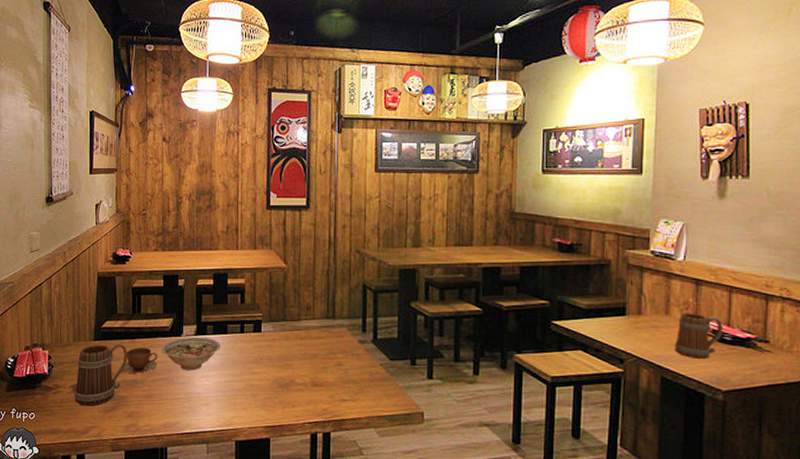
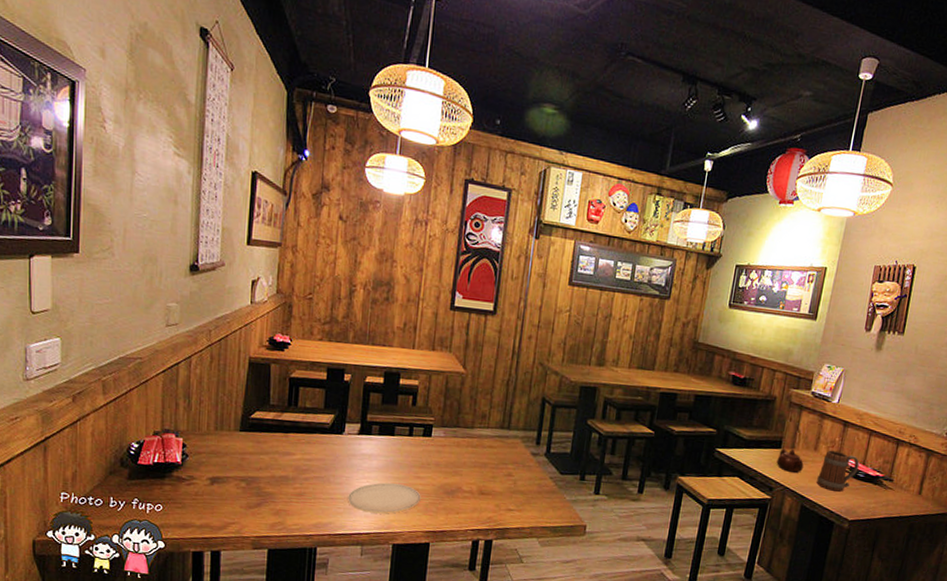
beer mug: present [74,344,127,406] -> none [212,435,279,501]
teacup: present [120,347,158,373] -> none [269,442,314,470]
soup bowl: present [161,337,220,371] -> none [318,435,386,471]
plate: none [191,380,257,411] -> present [348,482,421,514]
teapot: none [623,314,656,341] -> present [776,448,804,473]

